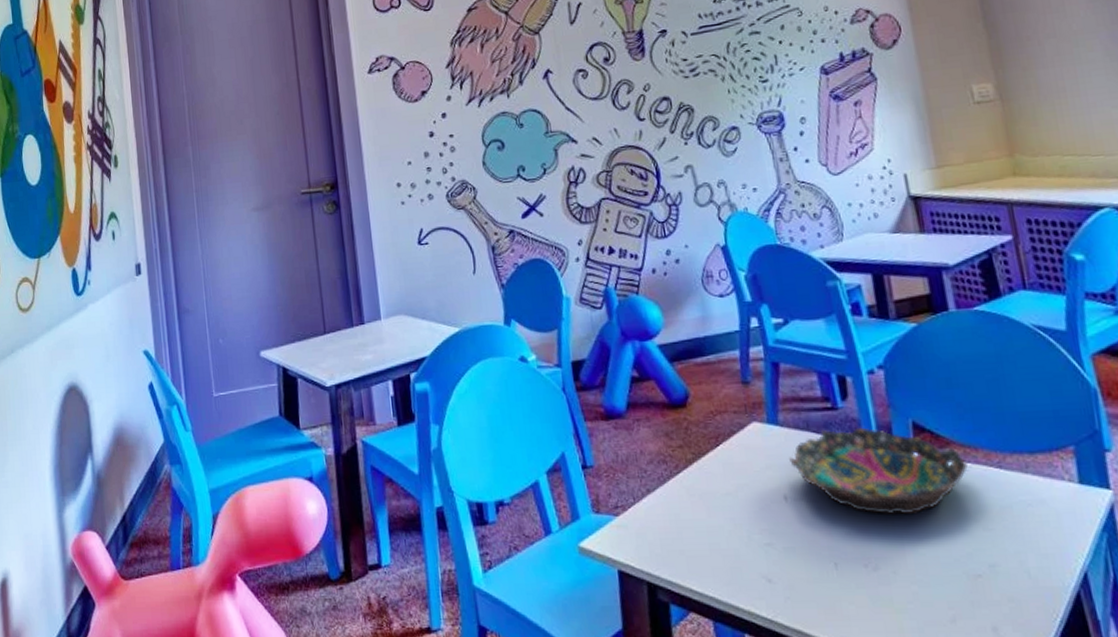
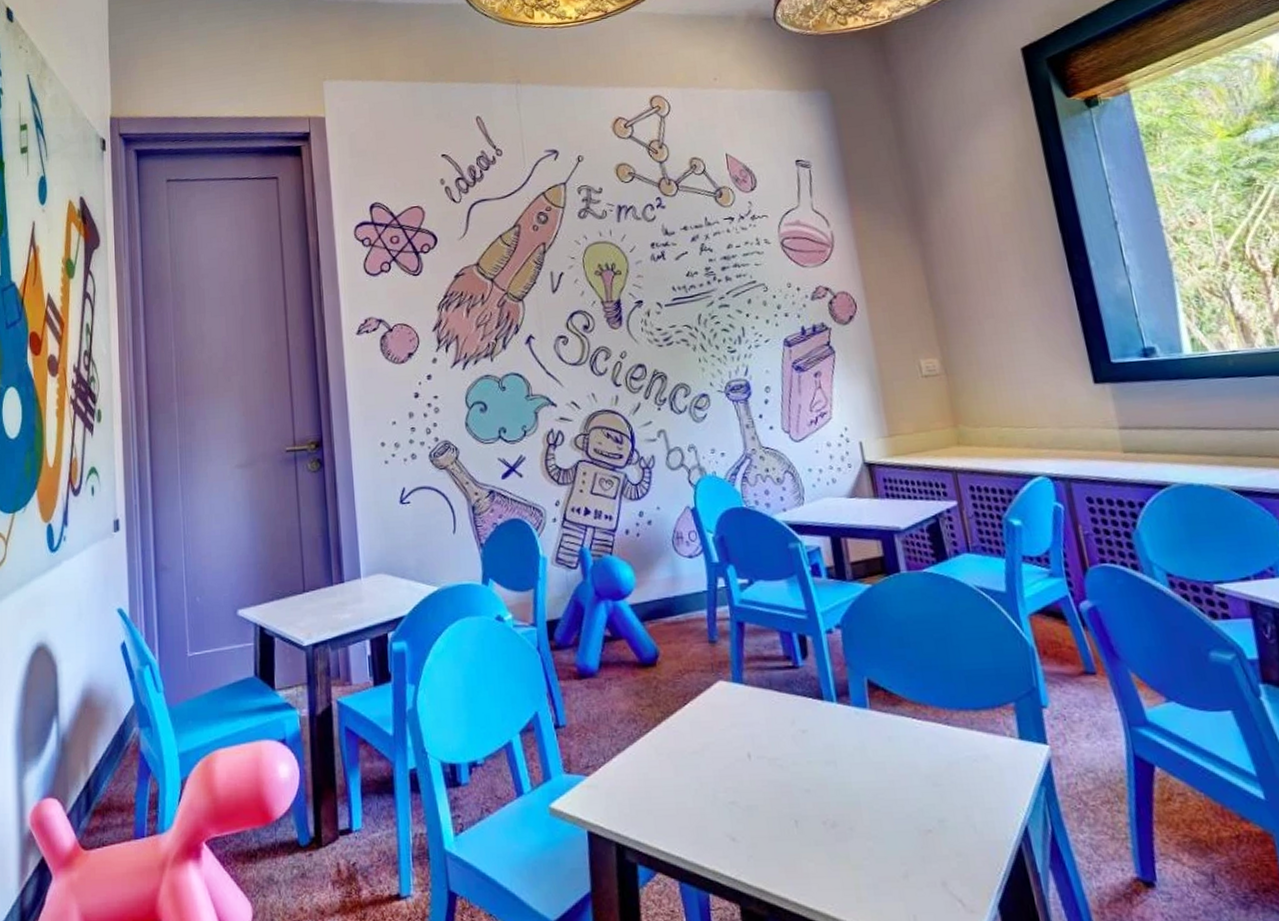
bowl: present [789,427,968,514] -> none [753,685,919,771]

